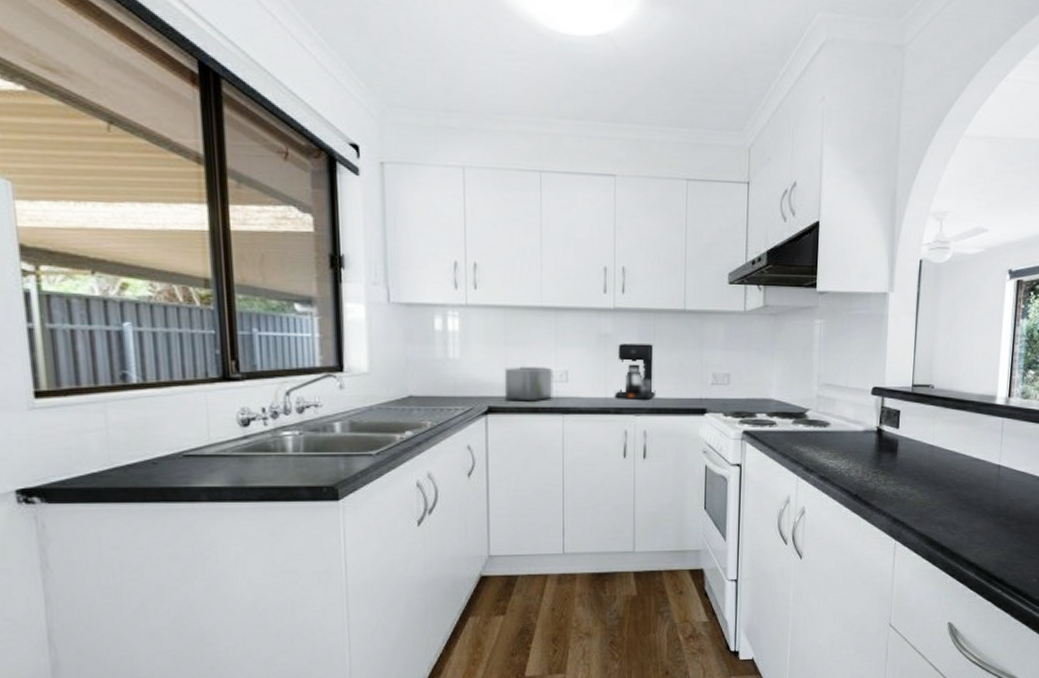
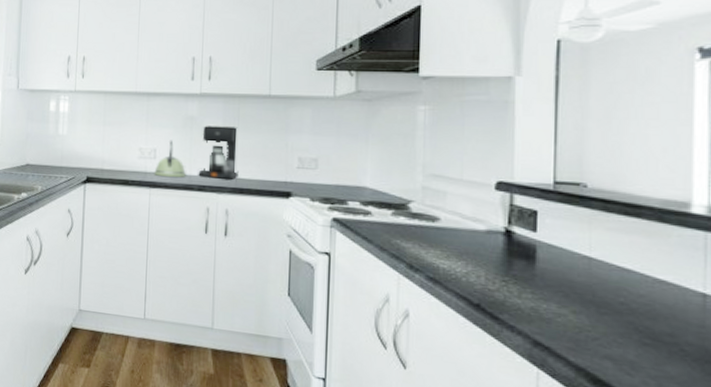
toaster: present [504,367,552,402] -> none [101,143,142,175]
kettle: none [567,360,602,402] -> present [154,140,186,179]

